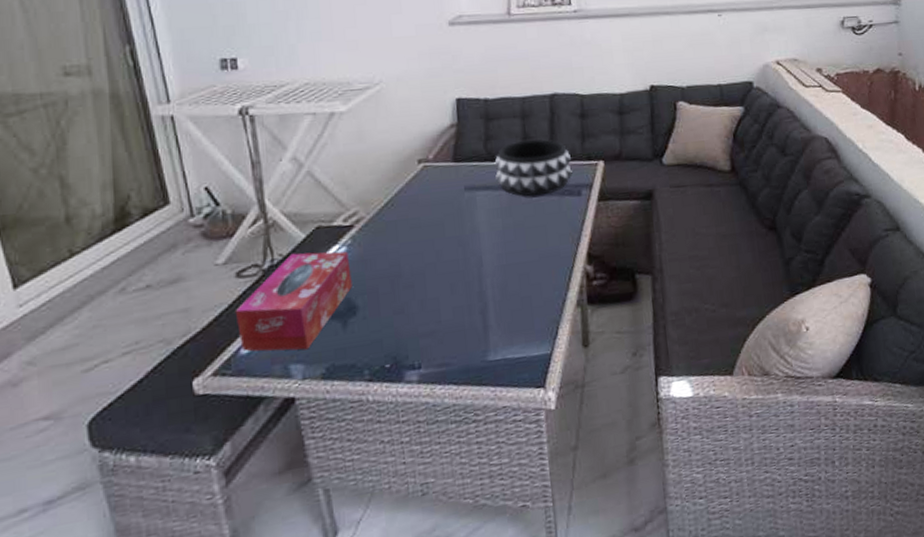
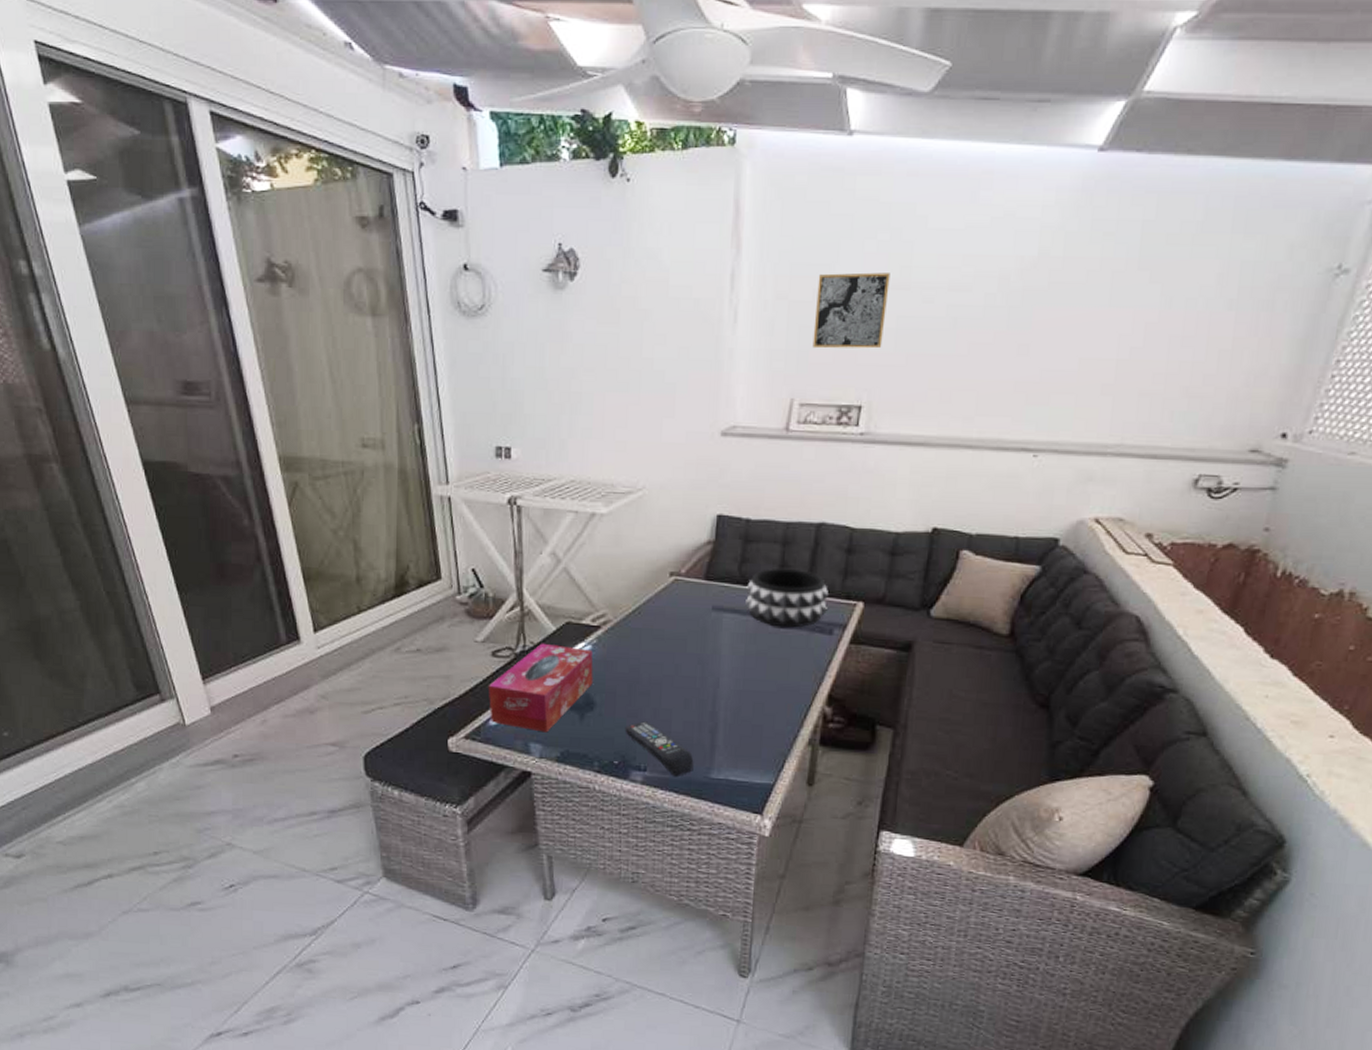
remote control: none [392,315,470,367] -> present [625,721,694,776]

